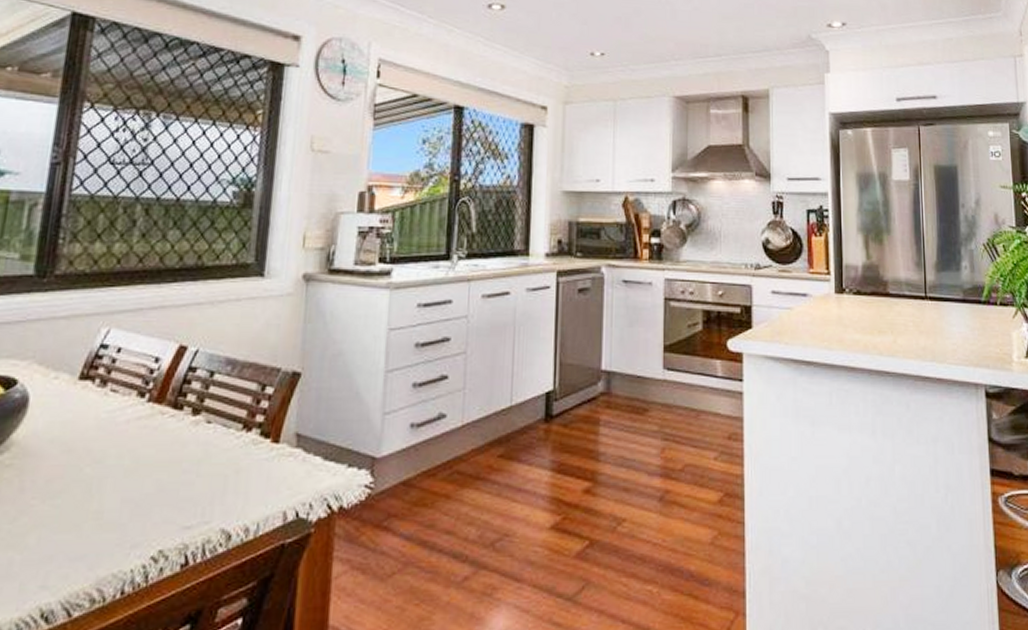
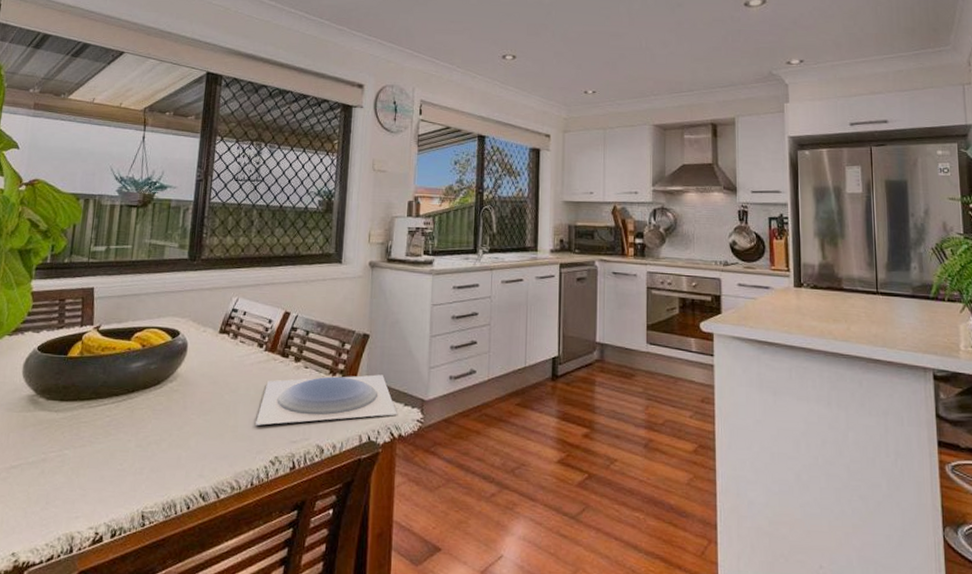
plate: none [131,427,338,508] -> present [256,374,397,426]

